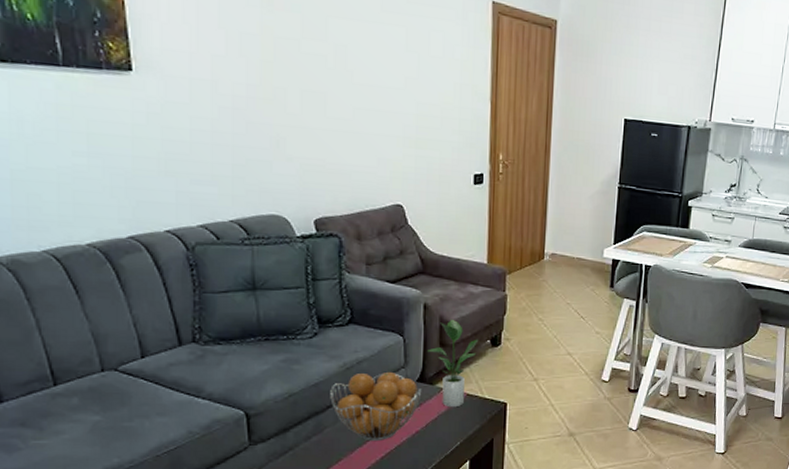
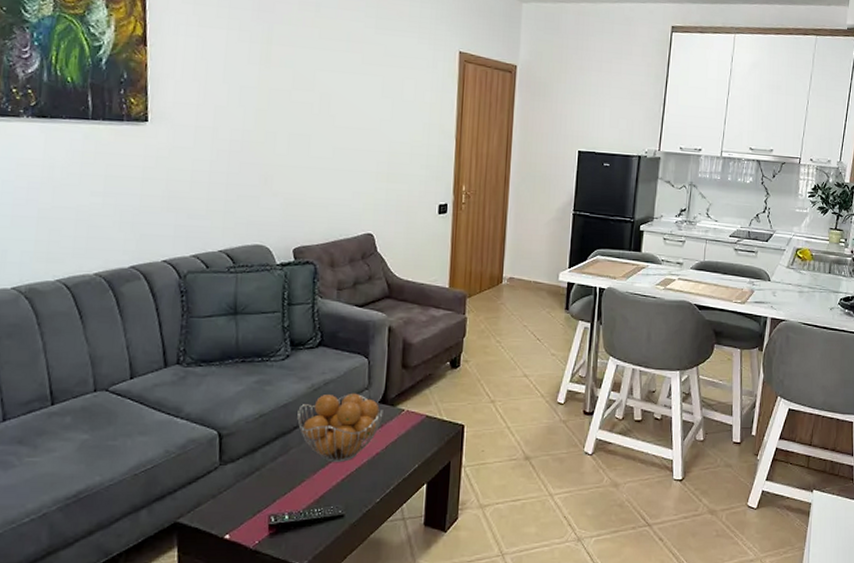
potted plant: present [427,319,479,408] -> none [390,341,439,429]

